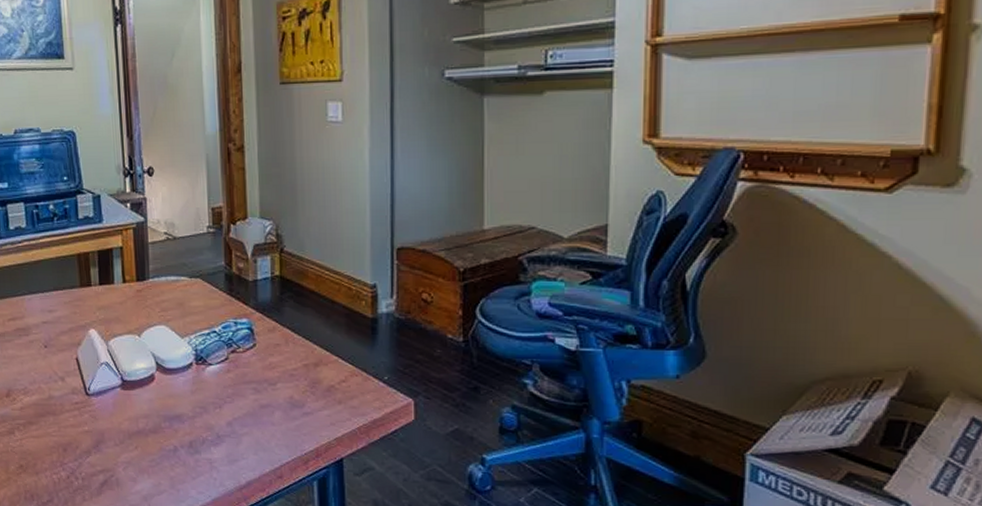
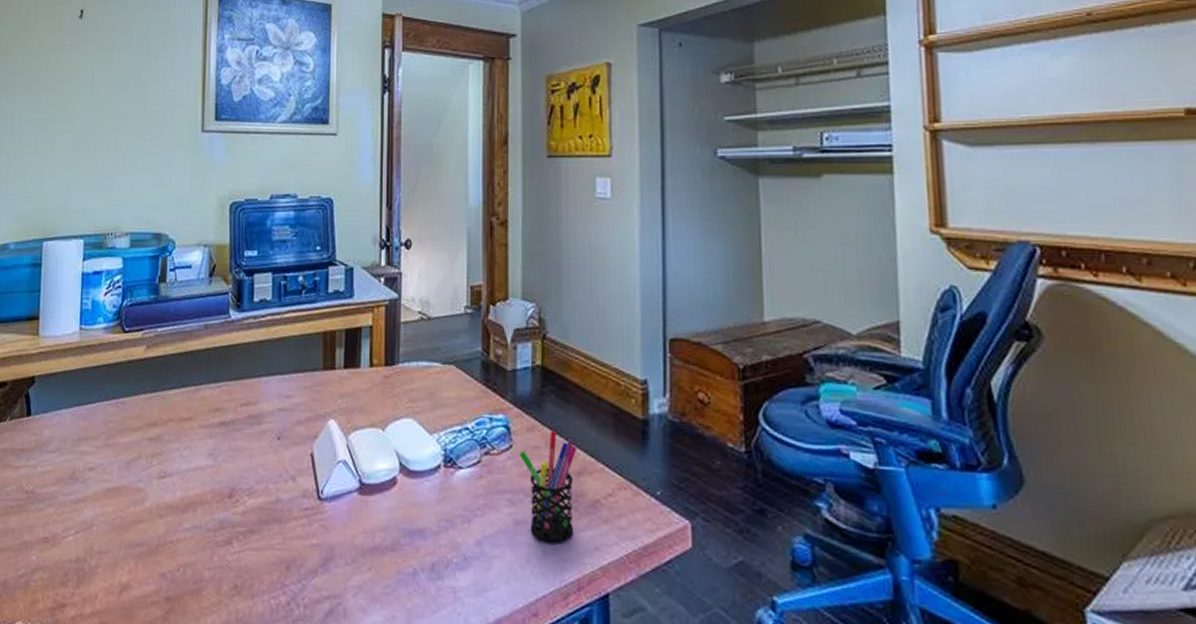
pen holder: none [262,331,314,422] -> present [519,431,577,544]

